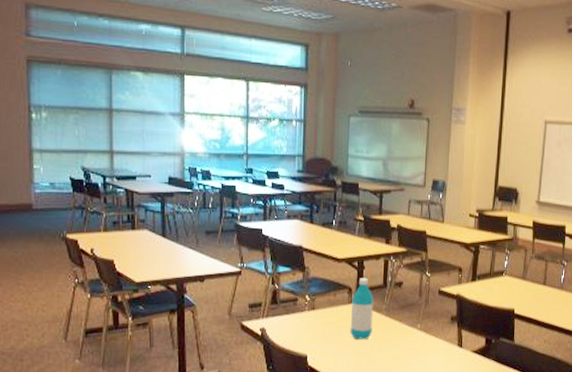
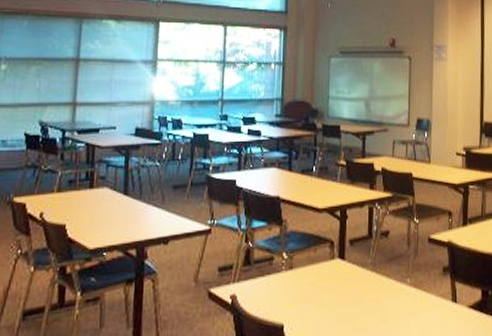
water bottle: present [350,278,374,339] -> none [332,228,359,301]

